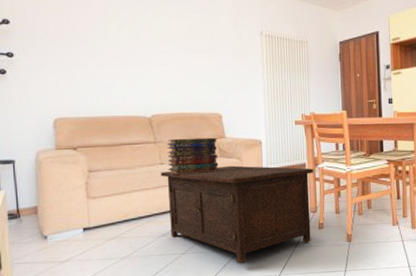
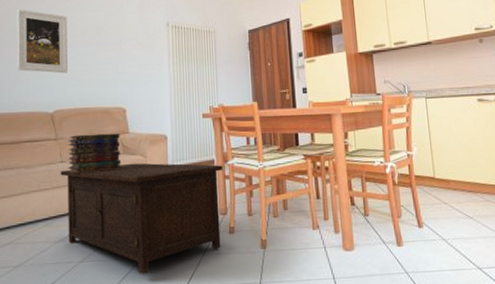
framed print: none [109,12,163,79] -> present [17,9,67,74]

